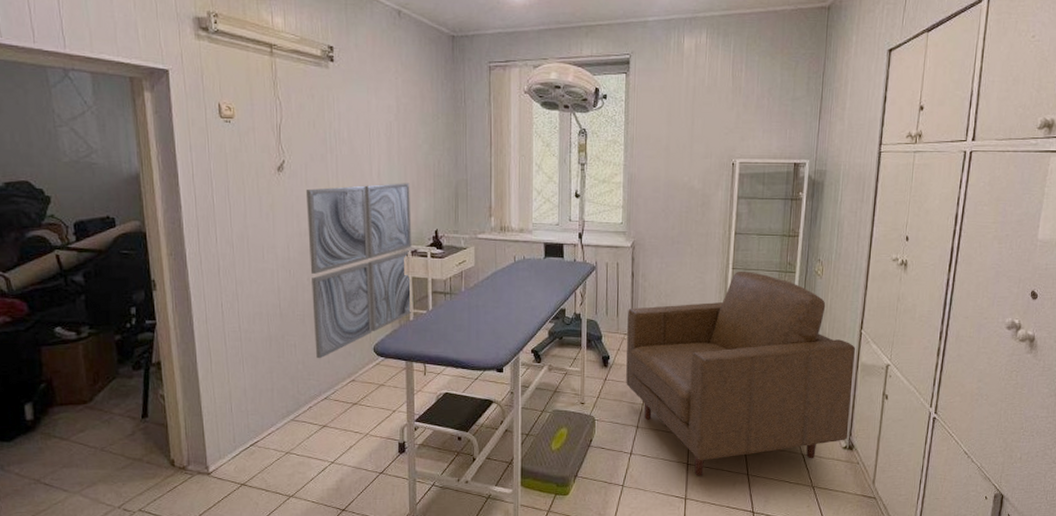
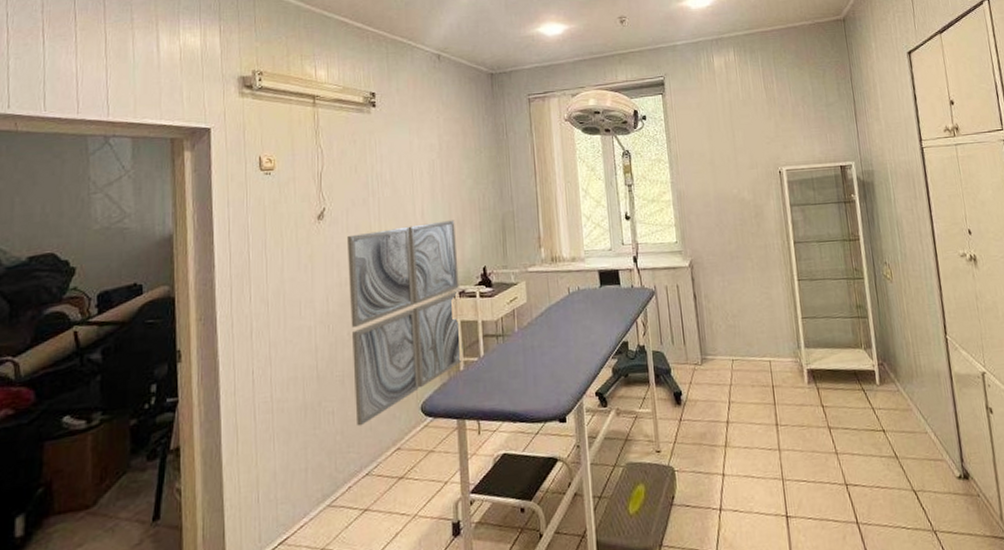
chair: present [626,272,856,476] -> none [695,282,960,531]

